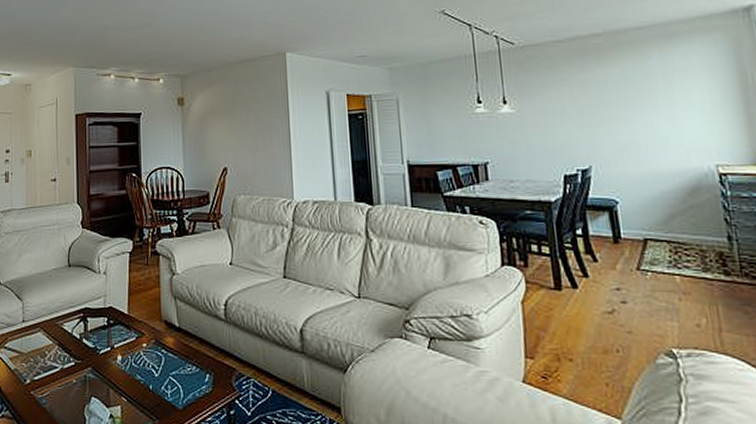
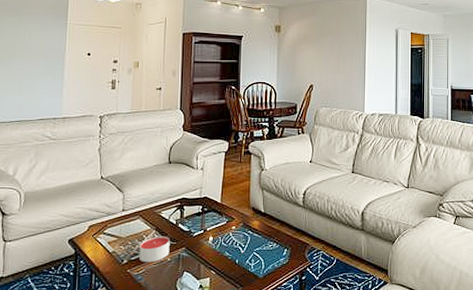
candle: none [43,352,75,384] -> present [139,235,170,263]

